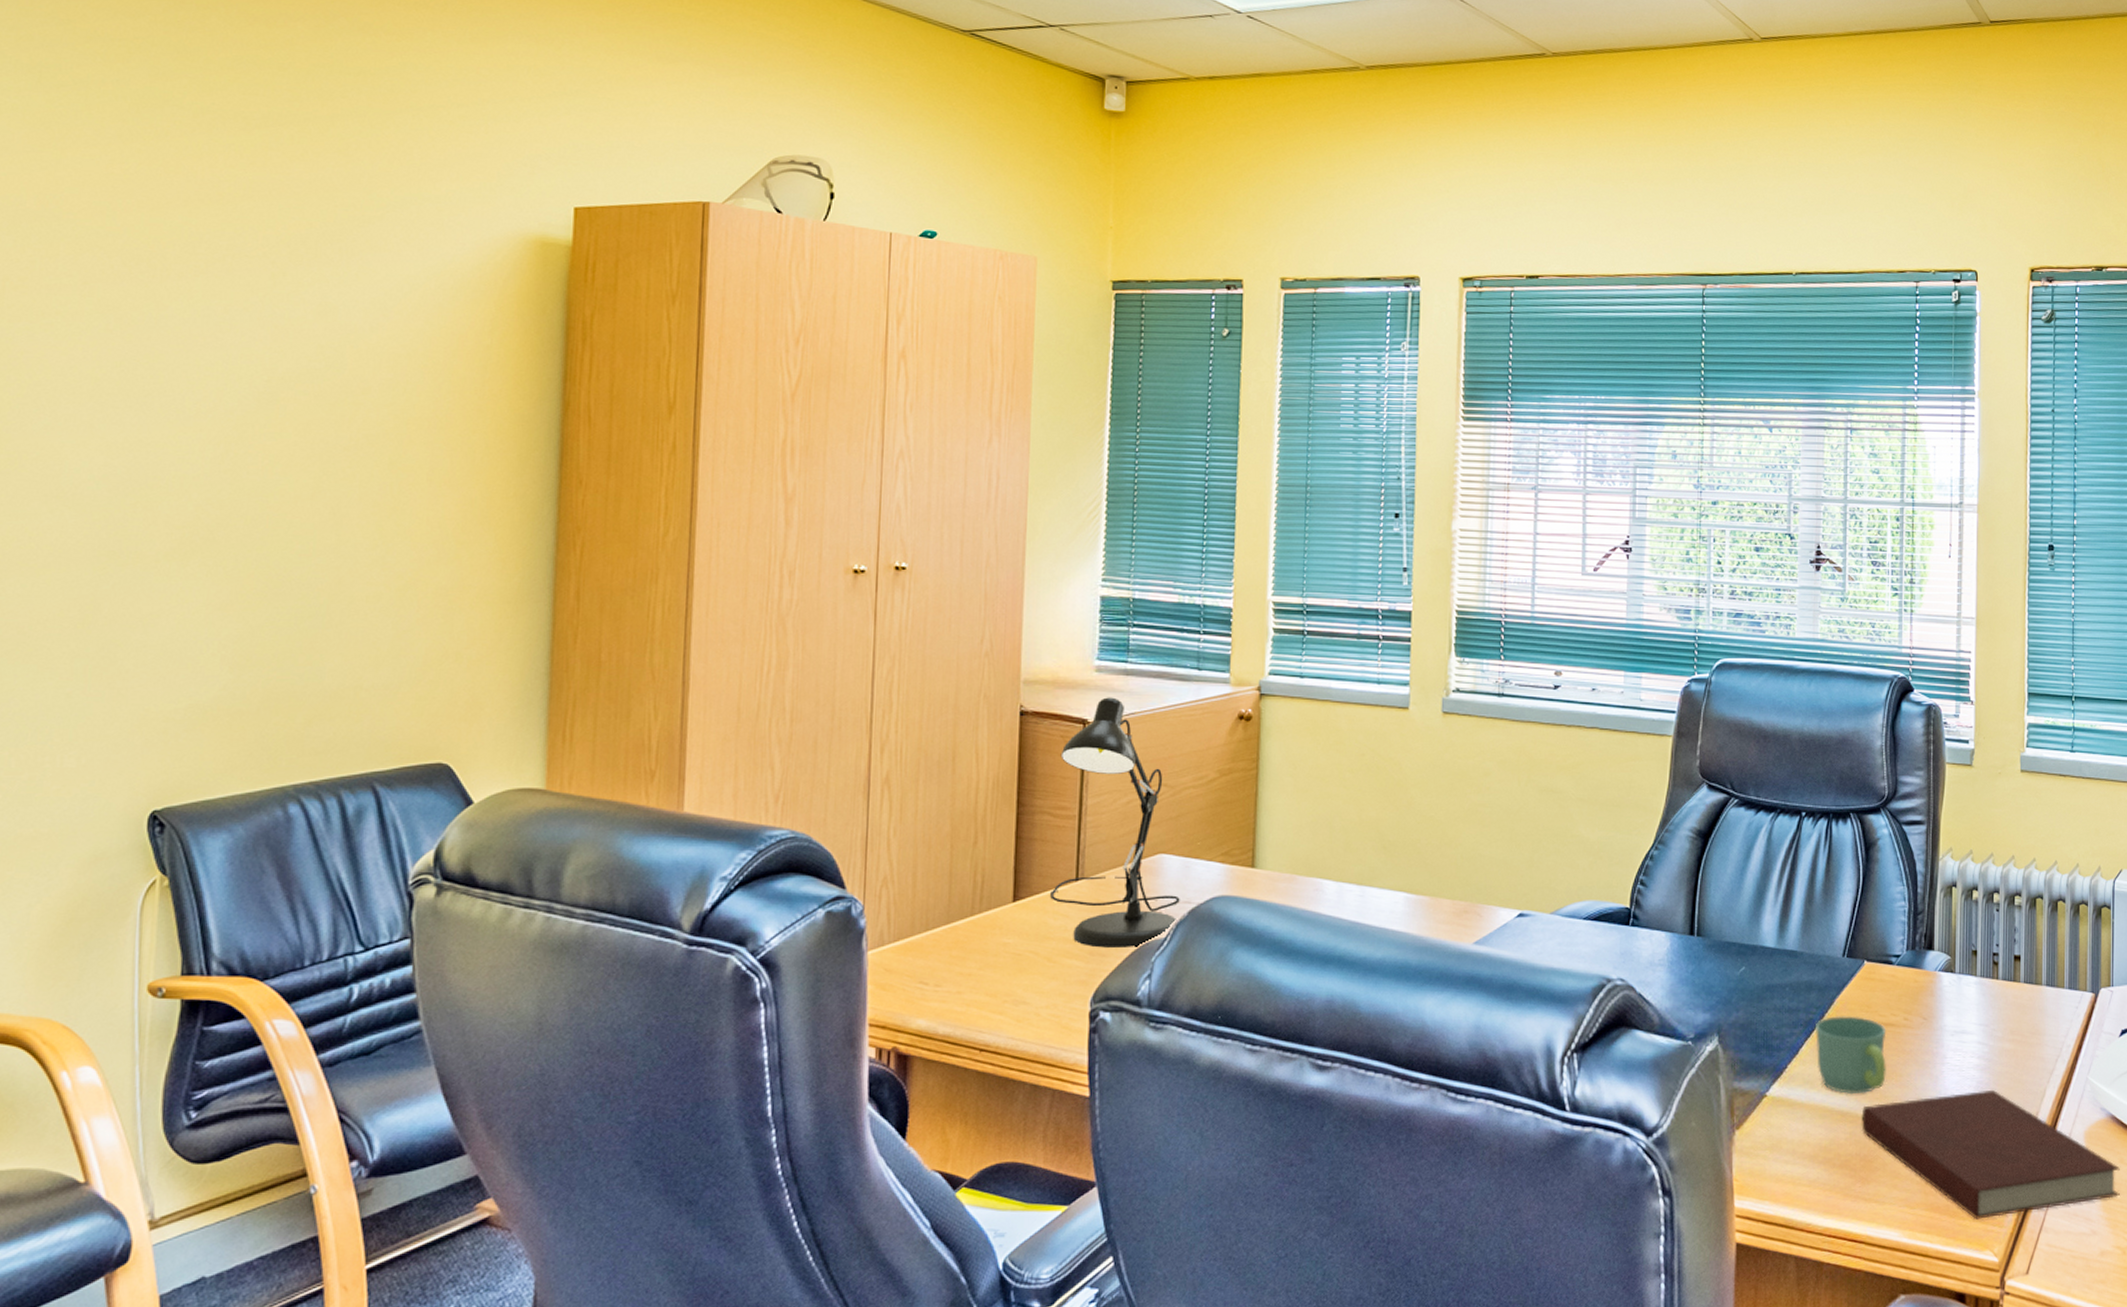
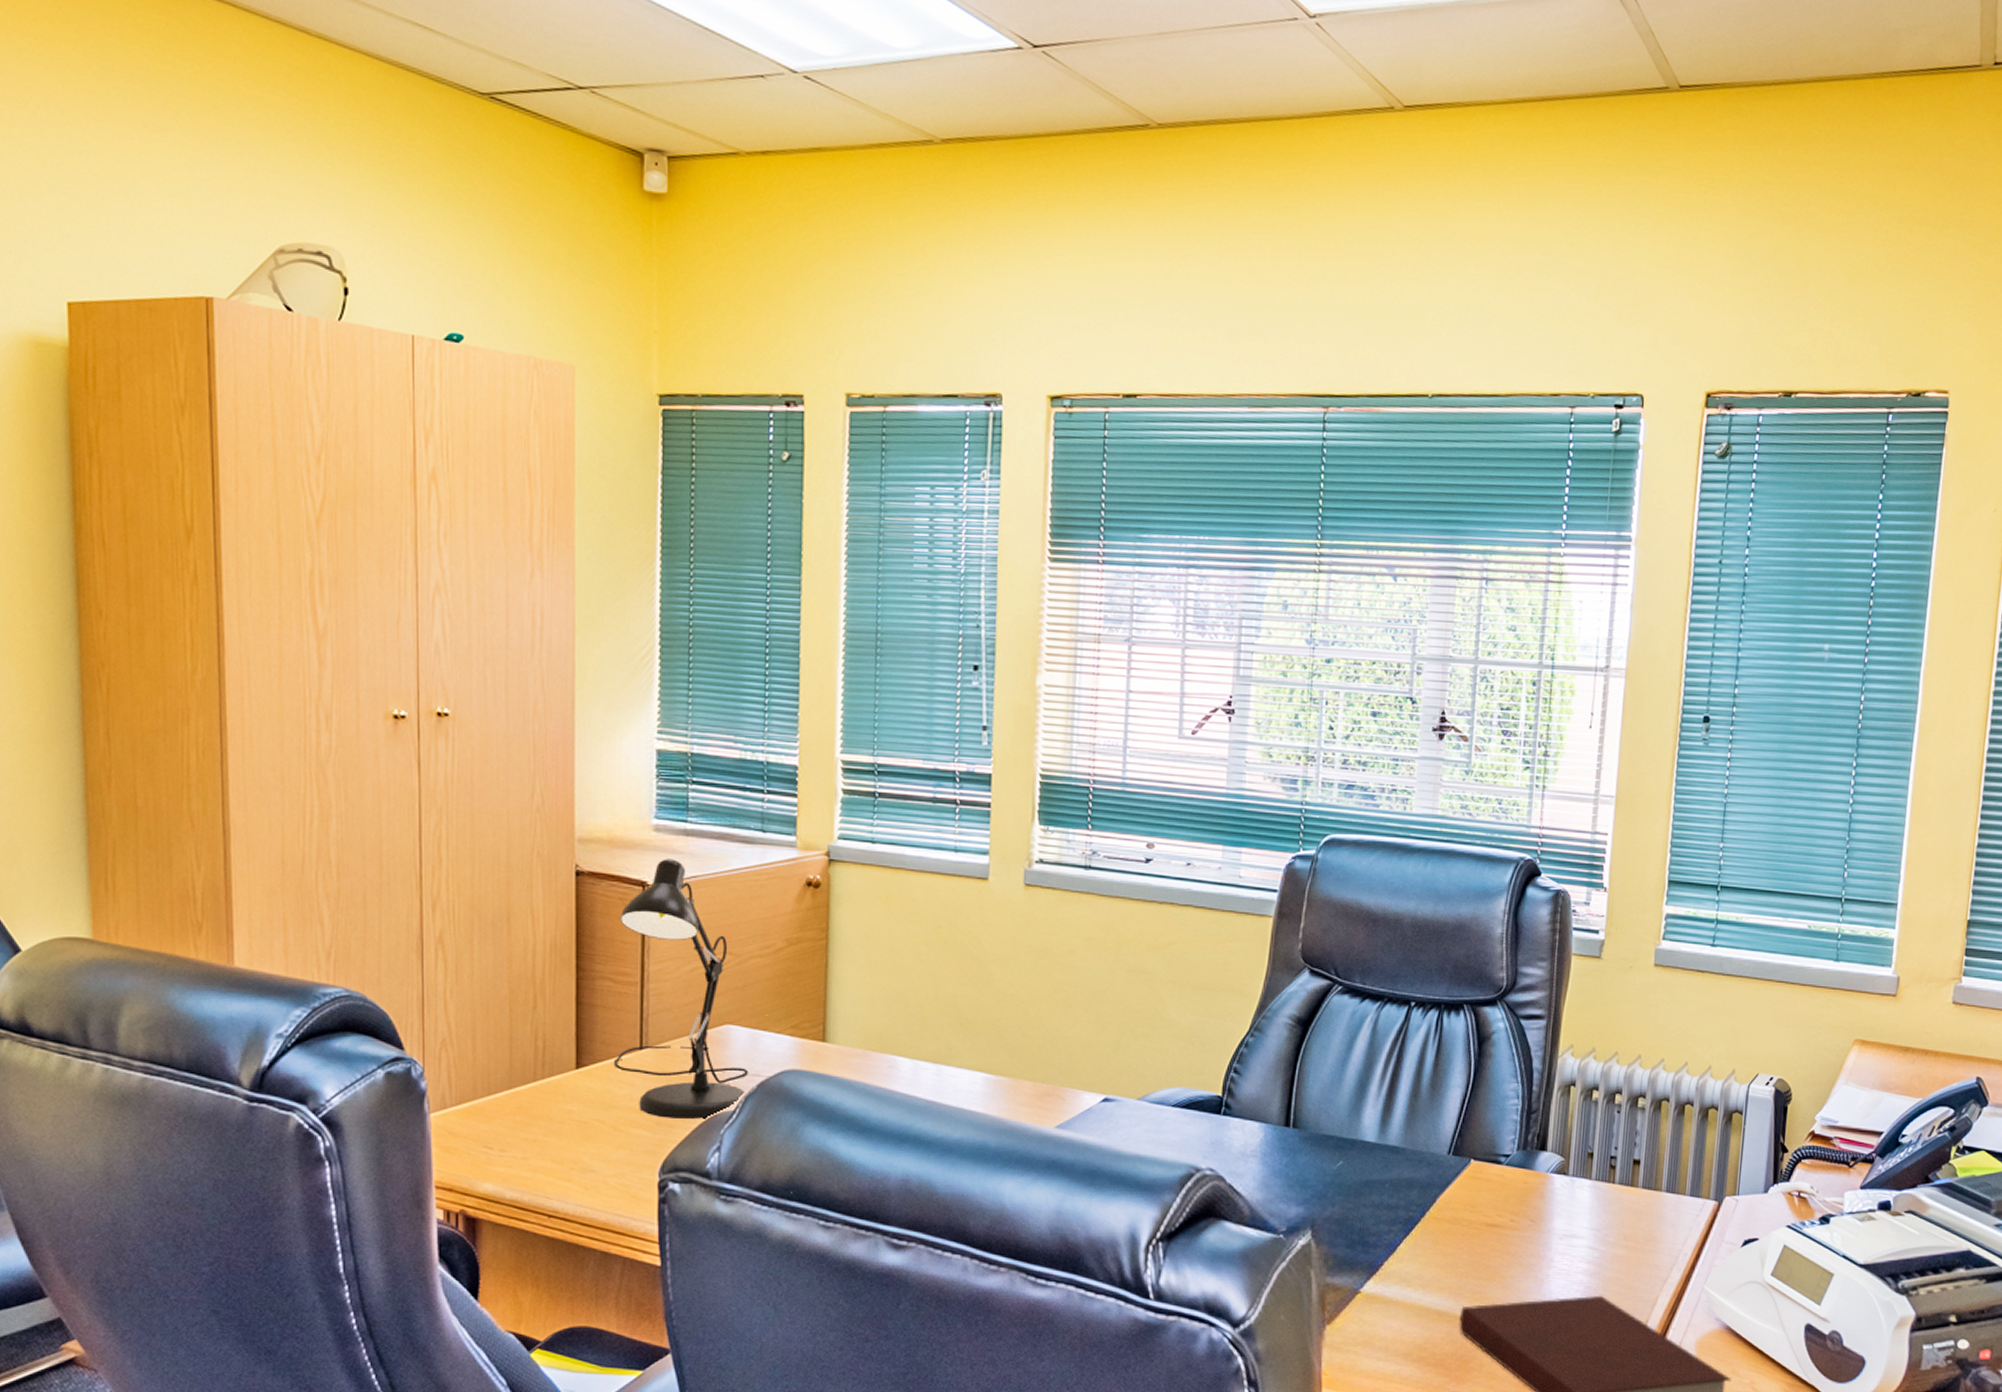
mug: present [1816,1016,1887,1095] -> none [1415,1215,1491,1295]

